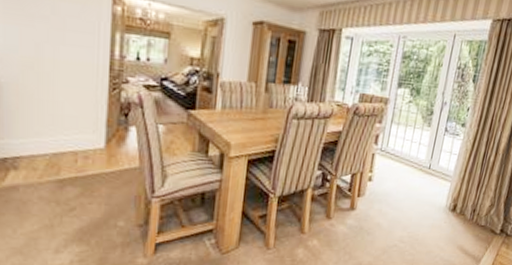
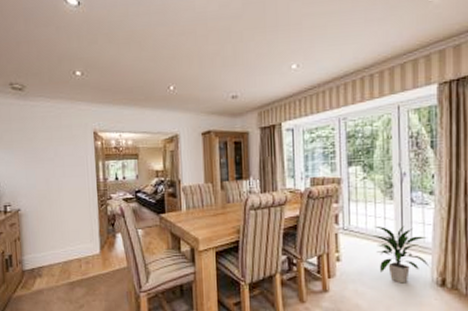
indoor plant: none [405,151,451,207] -> present [372,226,430,284]

